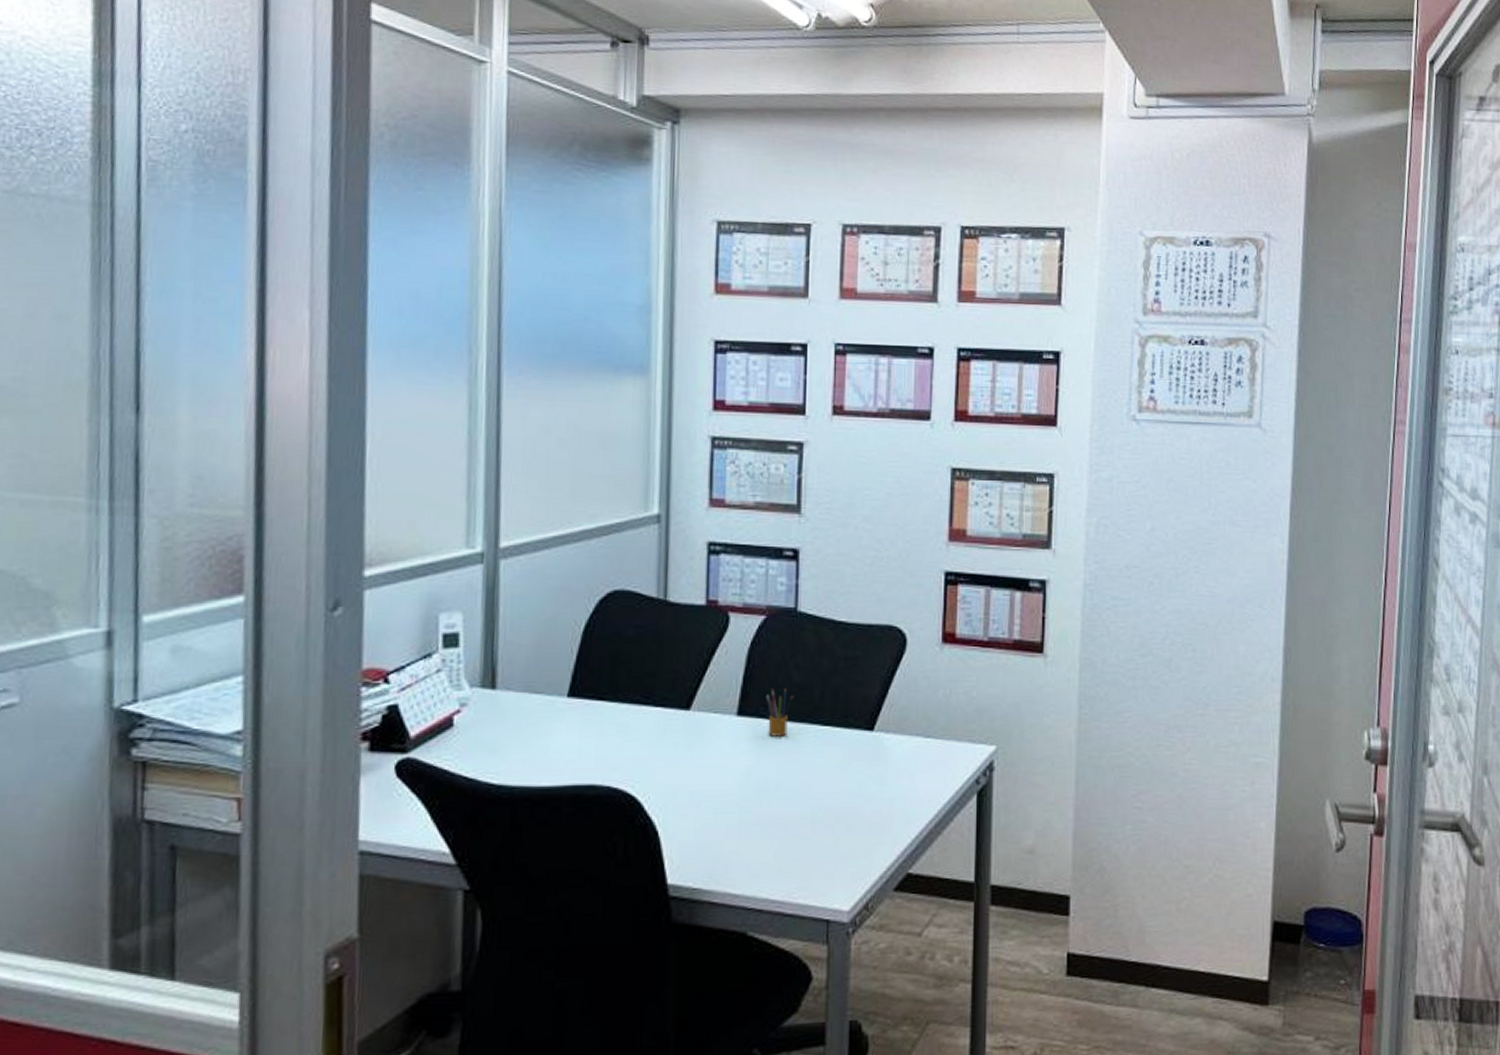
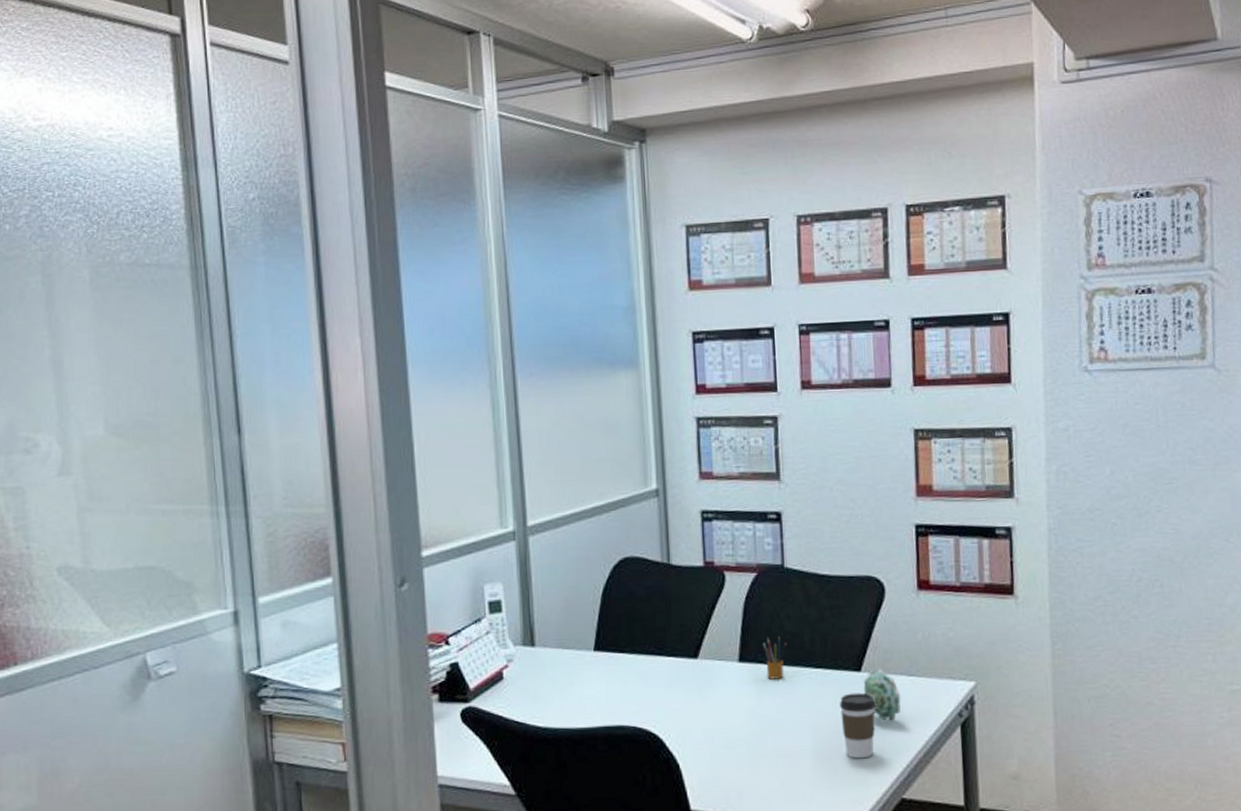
coffee cup: none [846,754,887,829] -> present [839,692,876,759]
succulent plant: none [874,728,915,787] -> present [863,669,902,721]

